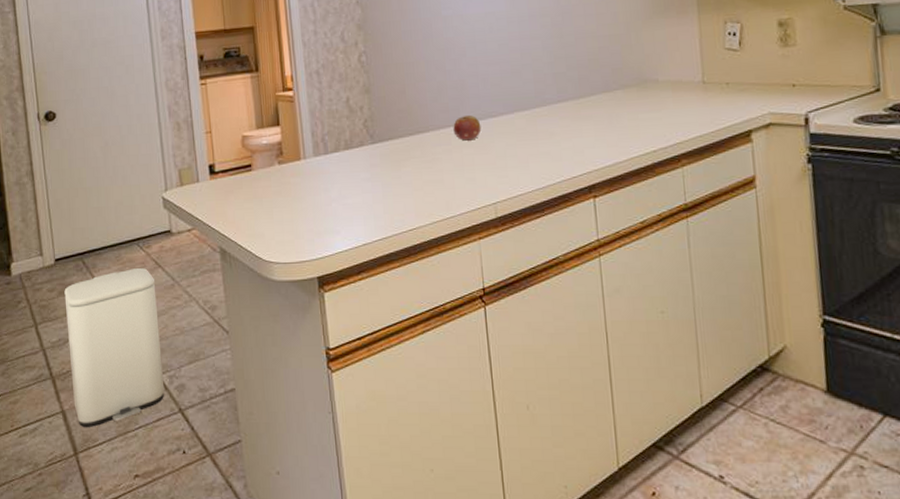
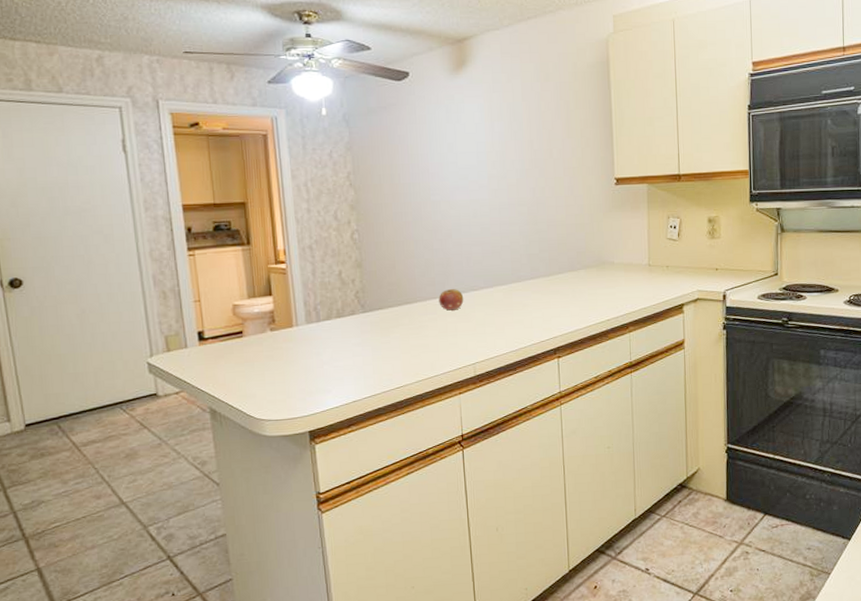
pedal bin: present [64,268,165,427] -> none [37,430,152,582]

